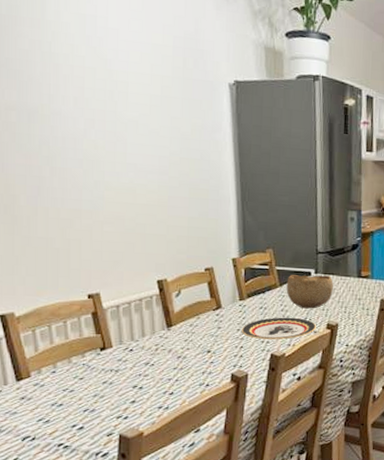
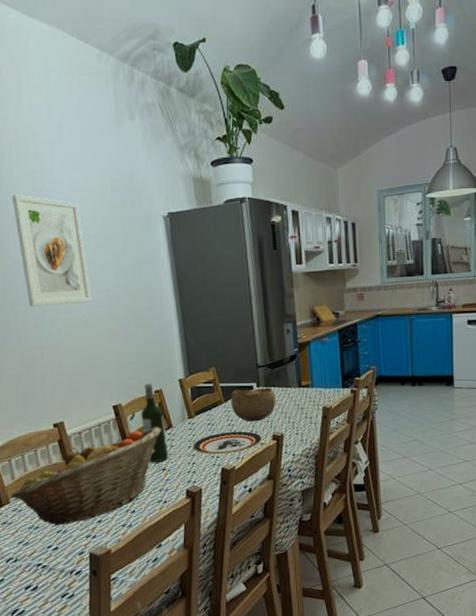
fruit basket: none [32,306,209,404] -> present [11,426,161,526]
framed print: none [56,37,143,167] -> present [11,194,92,306]
wine bottle: none [188,259,215,344] -> present [141,383,169,463]

